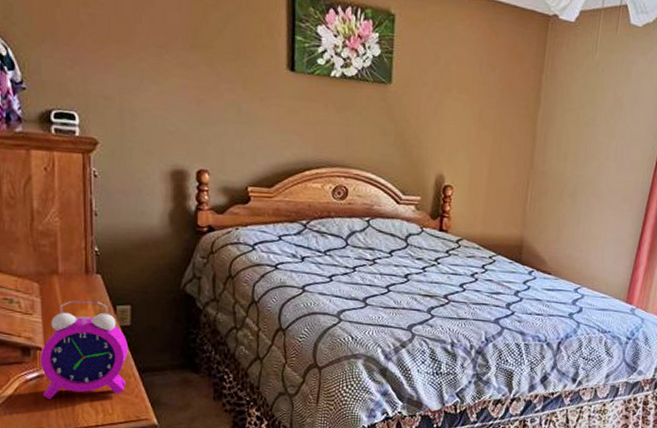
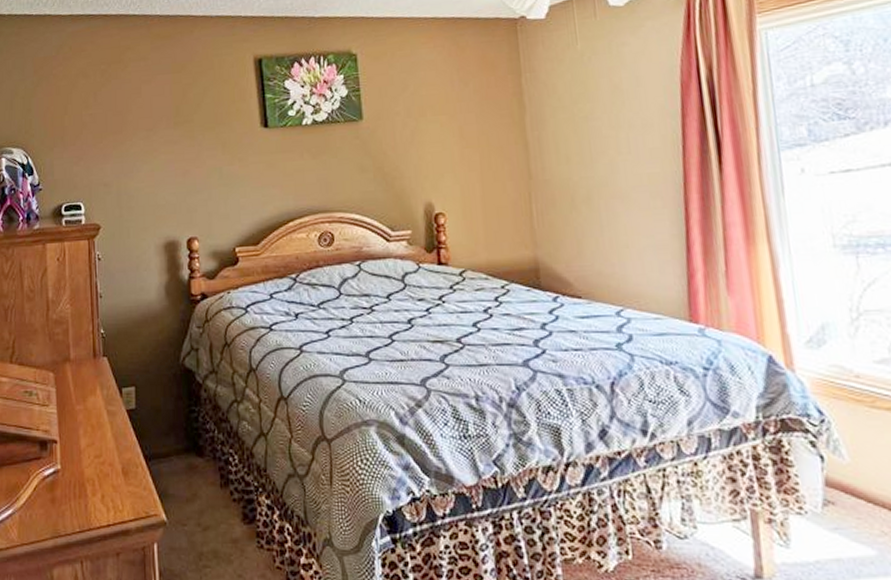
alarm clock: present [40,300,128,400] -> none [56,385,134,498]

